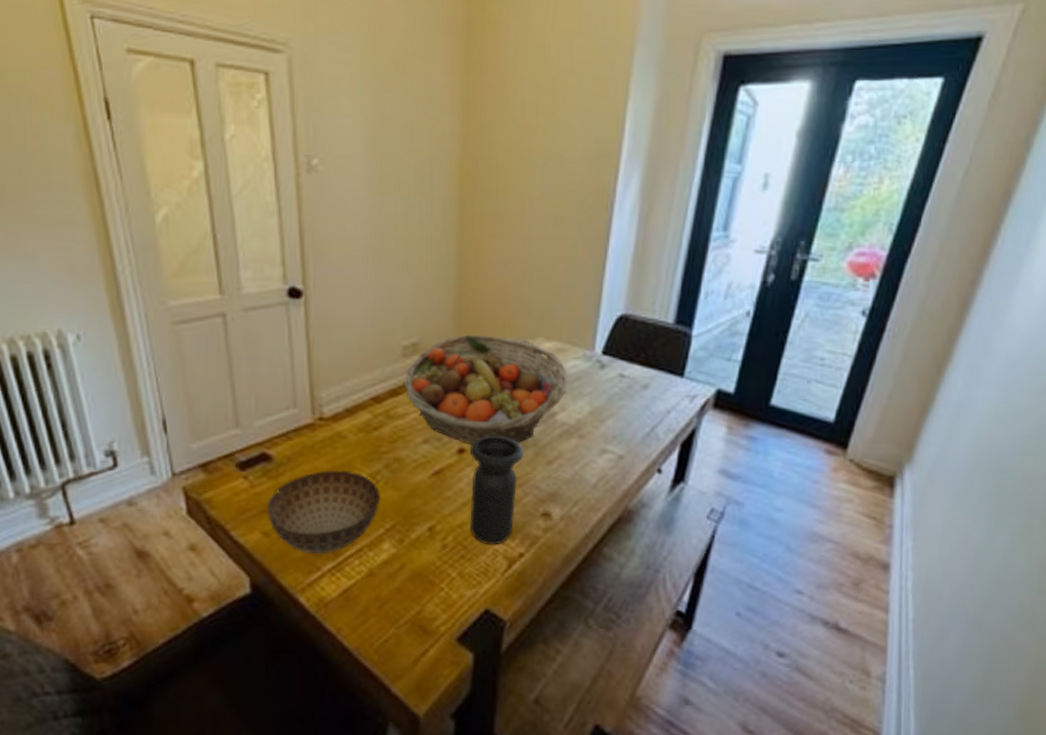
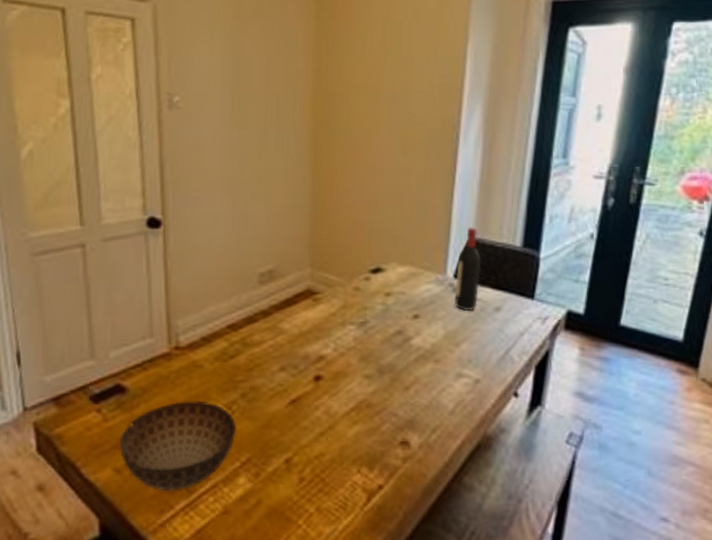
fruit basket: present [403,334,567,445] -> none [260,260,421,371]
vase: present [469,435,524,545] -> none [326,361,381,477]
wine bottle: none [602,302,631,387] -> present [455,227,481,311]

